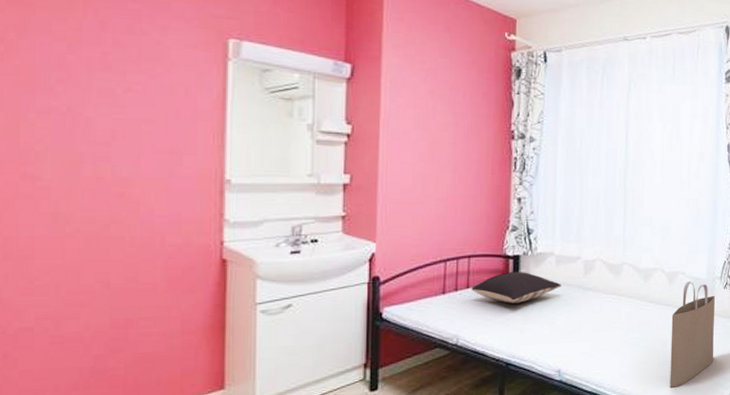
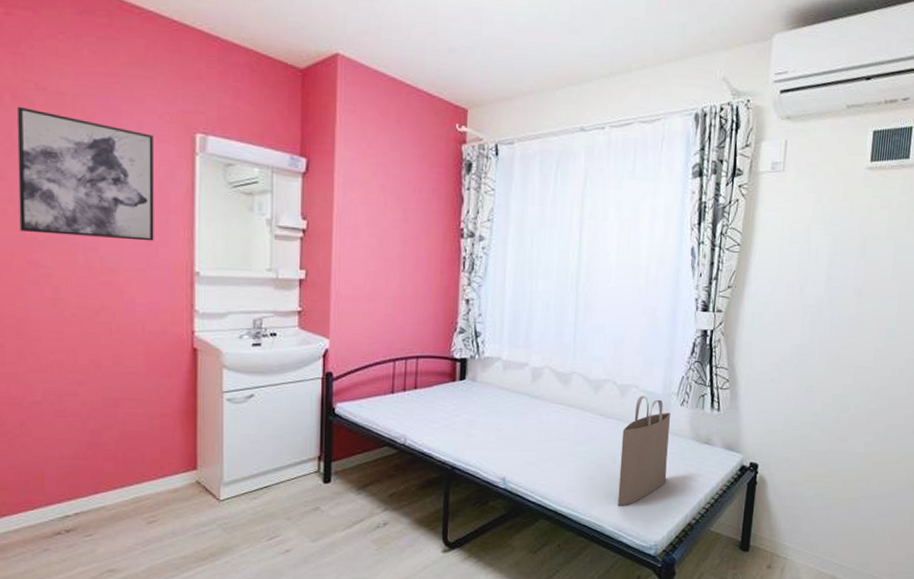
wall art: none [12,8,179,149] -> present [16,106,154,241]
pillow: present [471,271,562,304] -> none [419,374,509,407]

